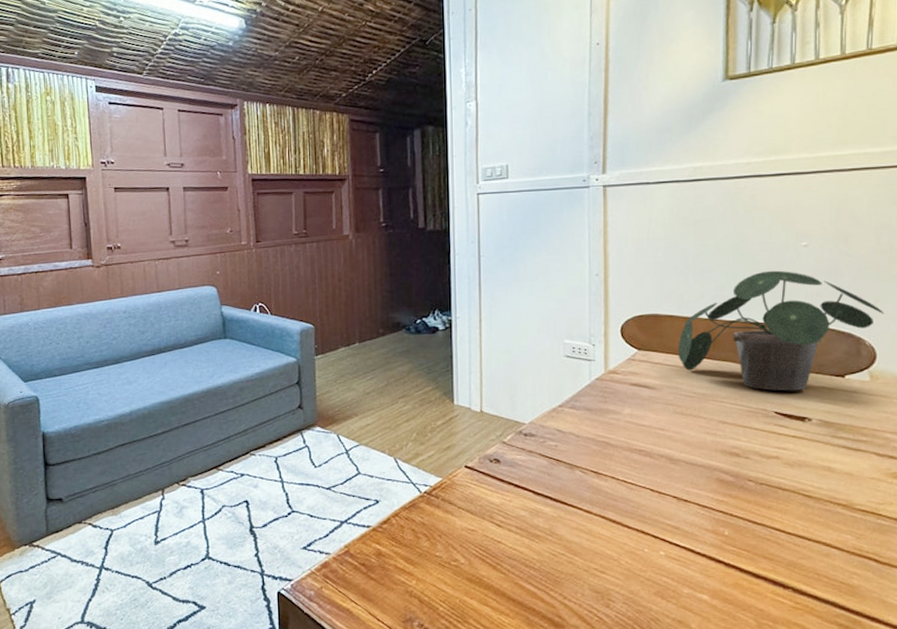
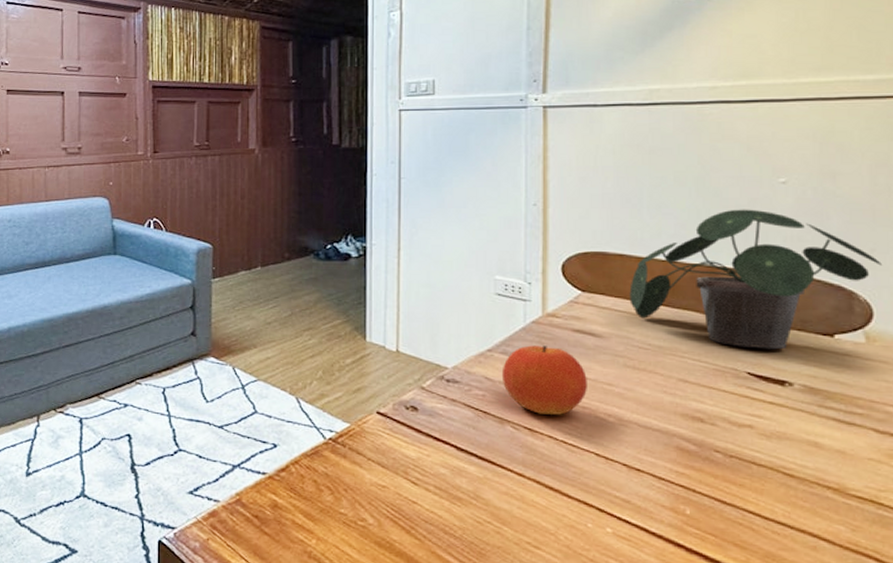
fruit: none [571,399,643,459] -> present [501,345,587,415]

